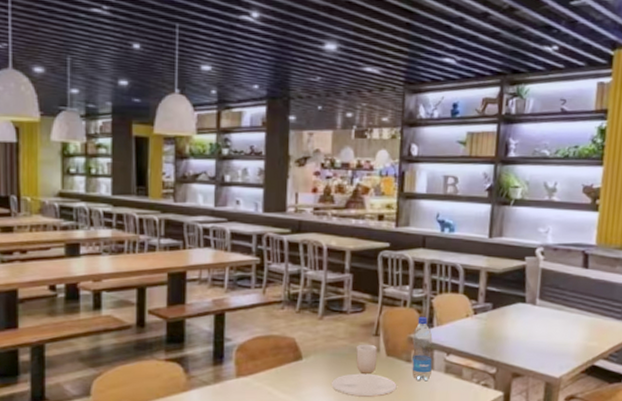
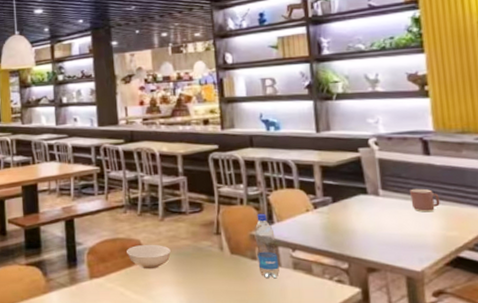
bowl: none [279,343,326,369] -> present [127,244,171,269]
plate: present [331,373,397,397] -> none [179,272,246,296]
cup: present [356,344,378,374] -> none [200,243,223,272]
mug: none [562,300,588,323] -> present [410,188,440,213]

